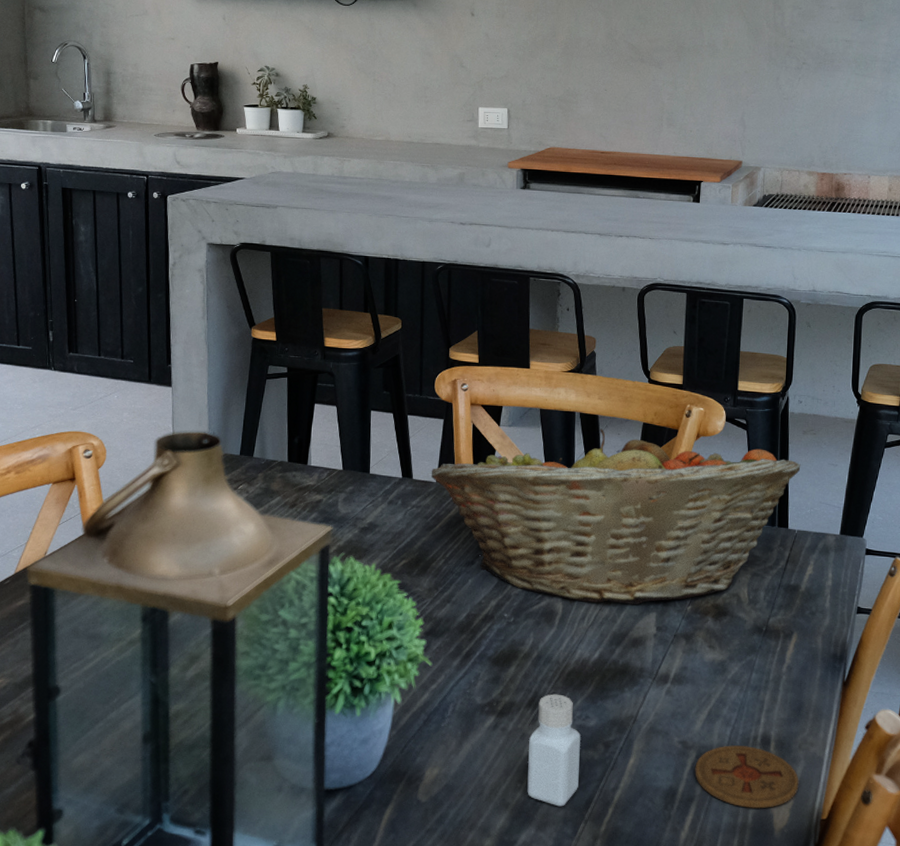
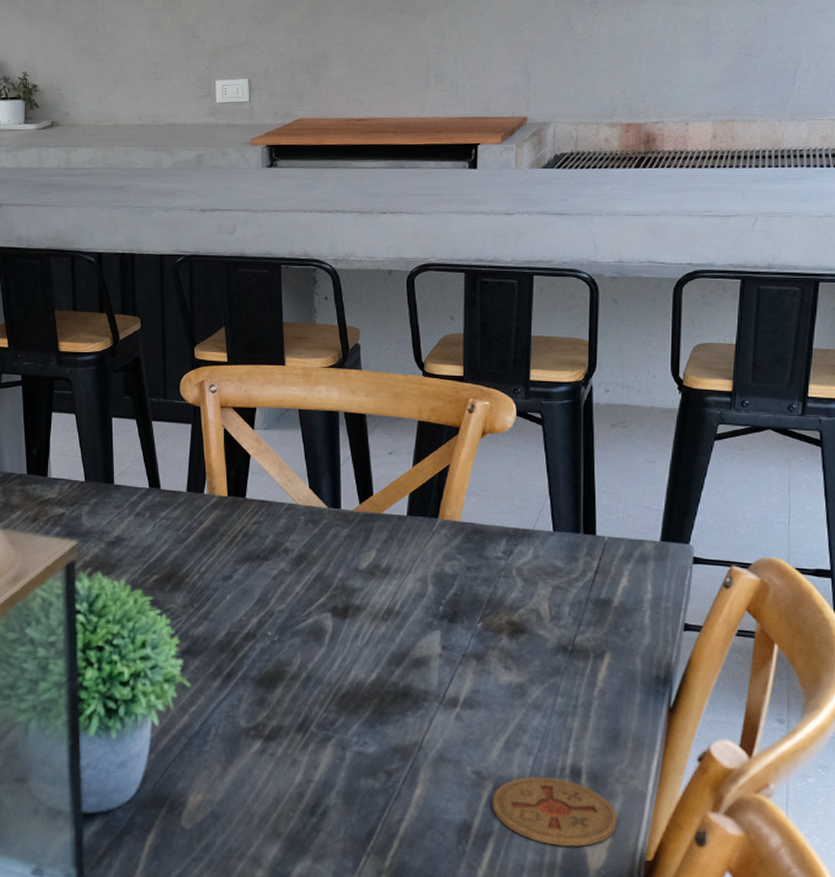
fruit basket: present [431,428,801,605] -> none [180,428,610,621]
pepper shaker: present [527,694,581,807] -> none [301,717,358,838]

